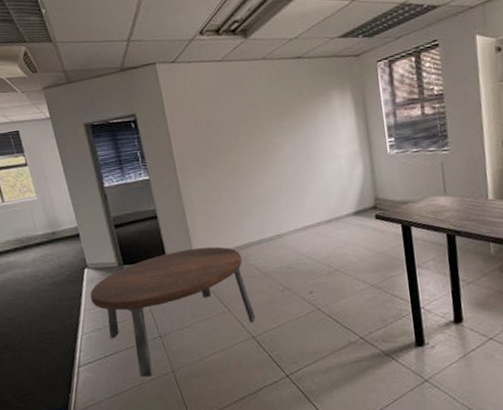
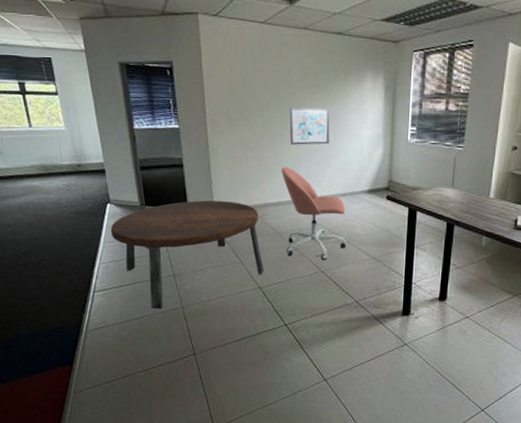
office chair: none [258,201,341,298] -> present [281,166,347,261]
wall art: none [259,133,305,177] -> present [289,106,330,145]

